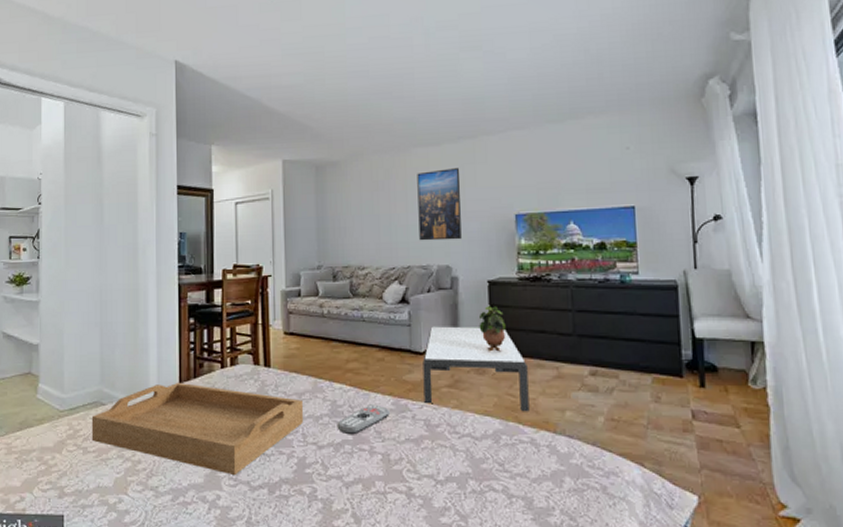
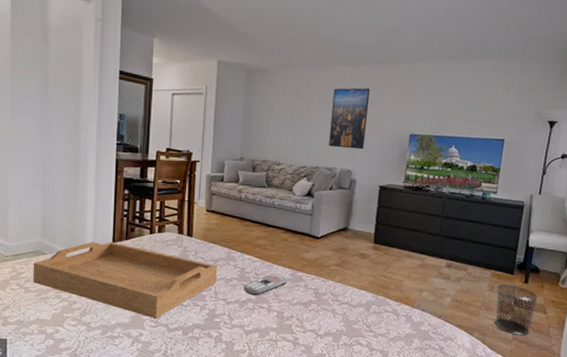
coffee table: present [423,326,530,412] -> none [316,217,400,290]
potted plant: present [478,306,506,352] -> none [367,206,388,243]
waste bin: none [662,390,724,461] -> present [494,284,538,336]

